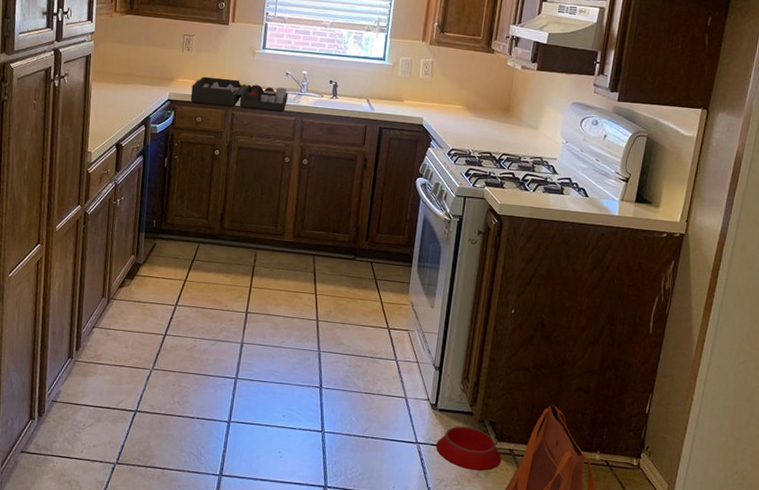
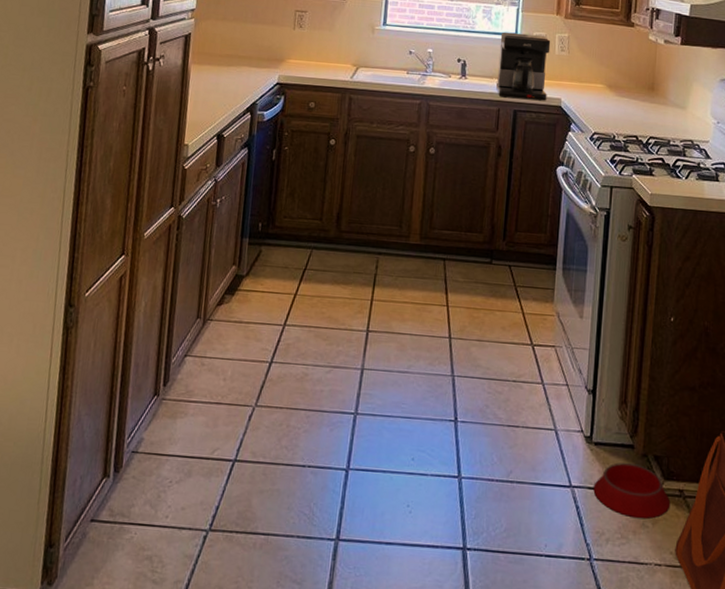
tool set: present [190,76,288,113] -> none [302,56,412,96]
coffee maker: none [363,56,416,121] -> present [495,32,551,102]

